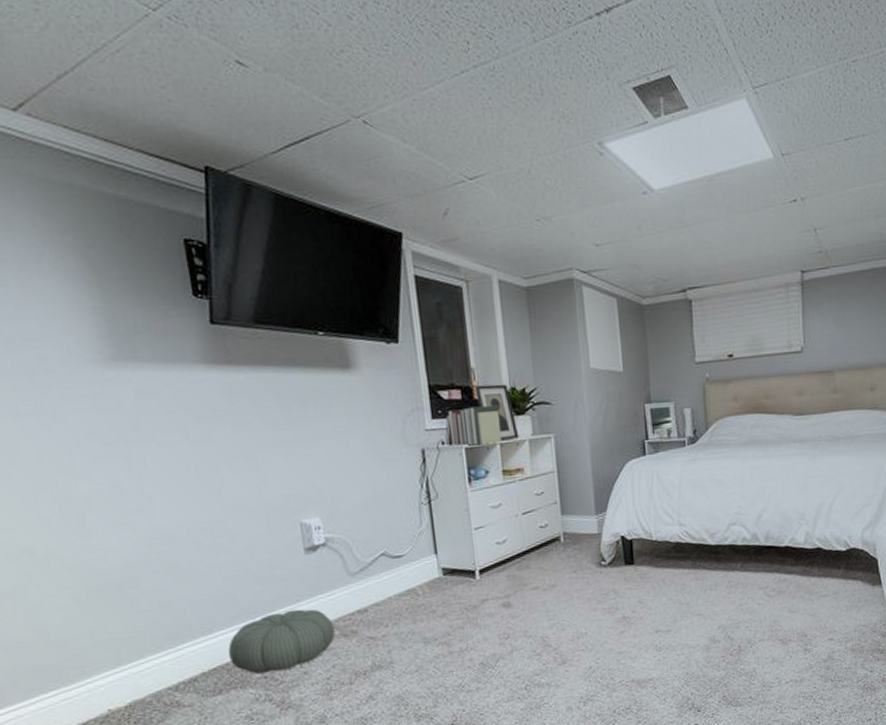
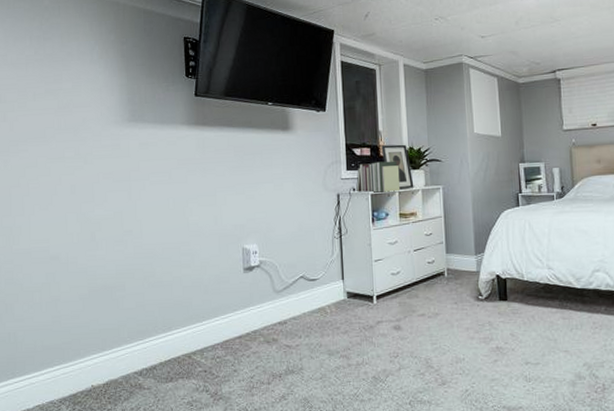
pouf: present [228,609,335,674] -> none [180,317,260,368]

